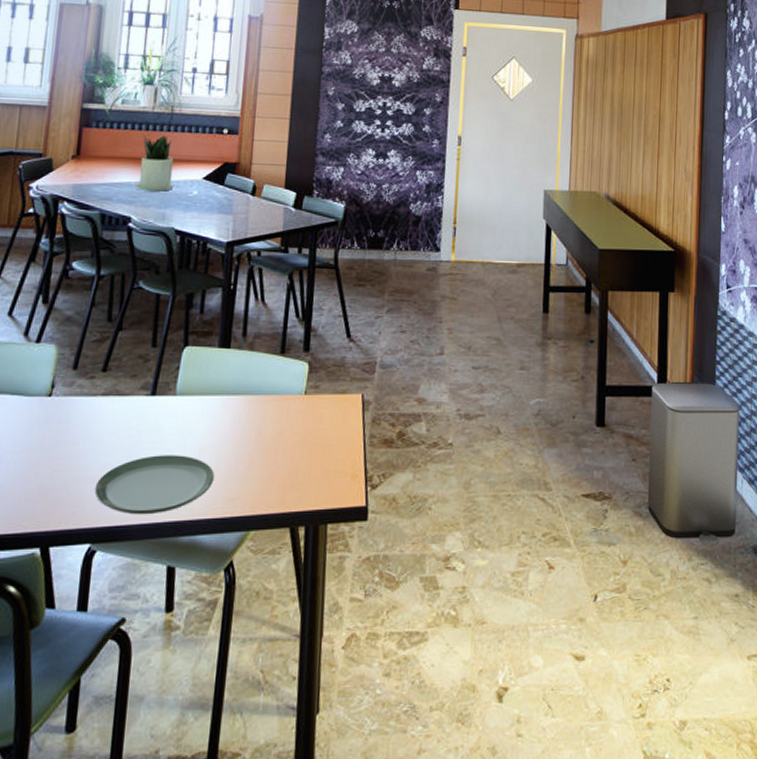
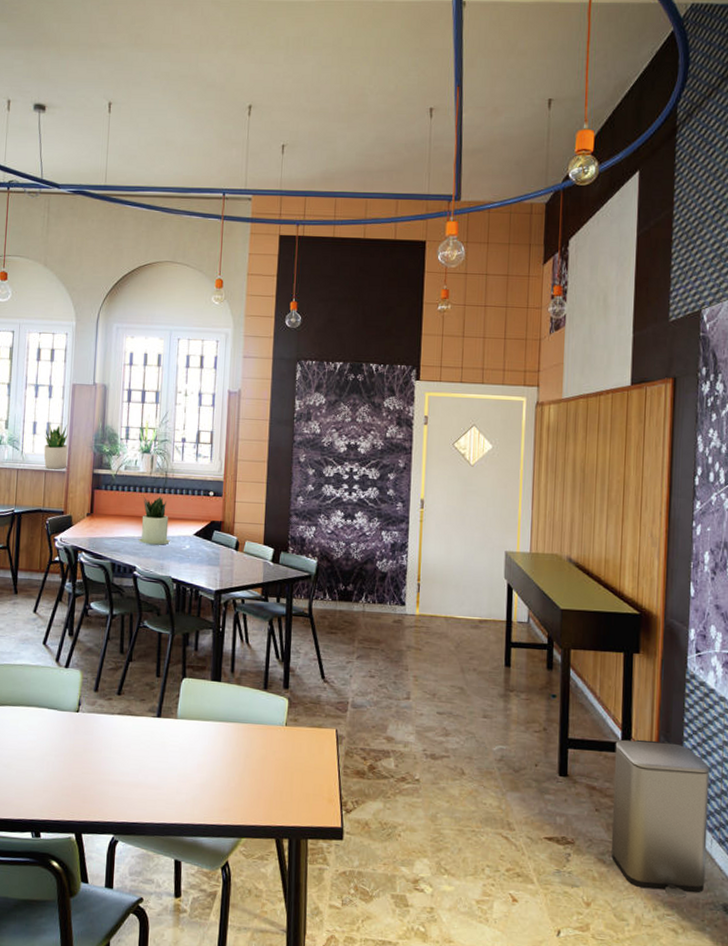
planter: none [19,50,52,104] -> present [44,424,68,470]
plate: present [94,455,215,515] -> none [115,767,211,816]

